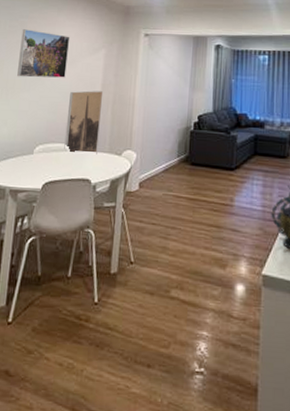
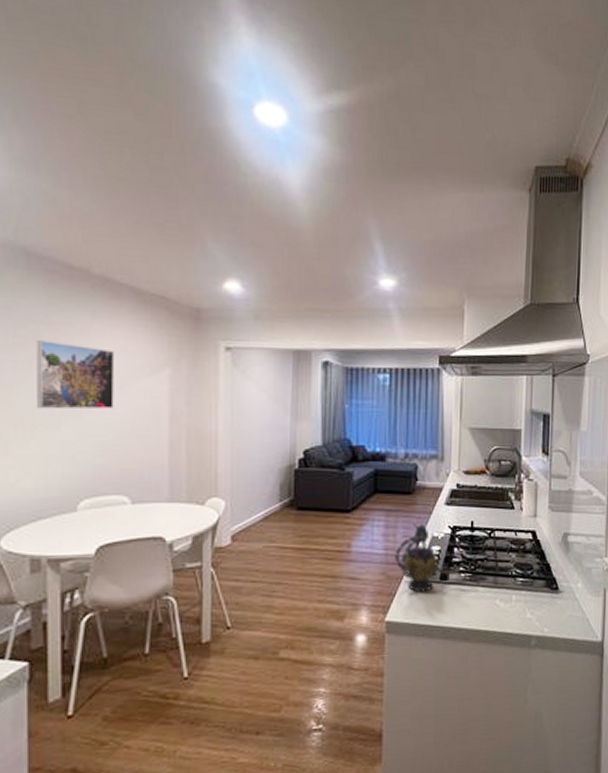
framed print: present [64,90,103,155] -> none [122,424,172,506]

